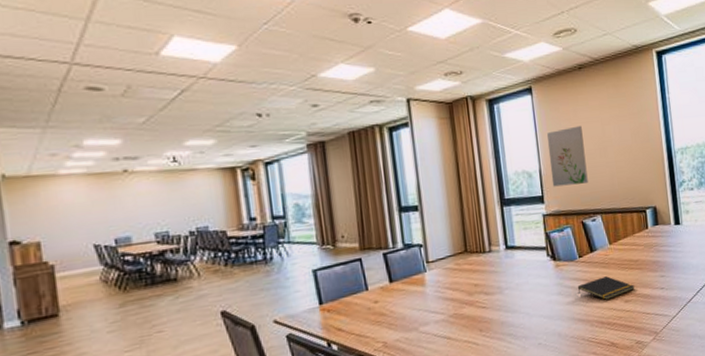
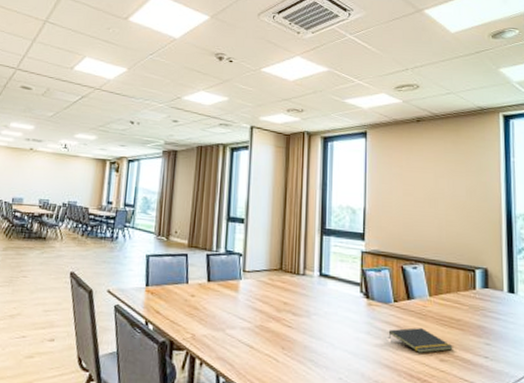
wall art: present [546,125,588,187] -> none [375,173,413,230]

